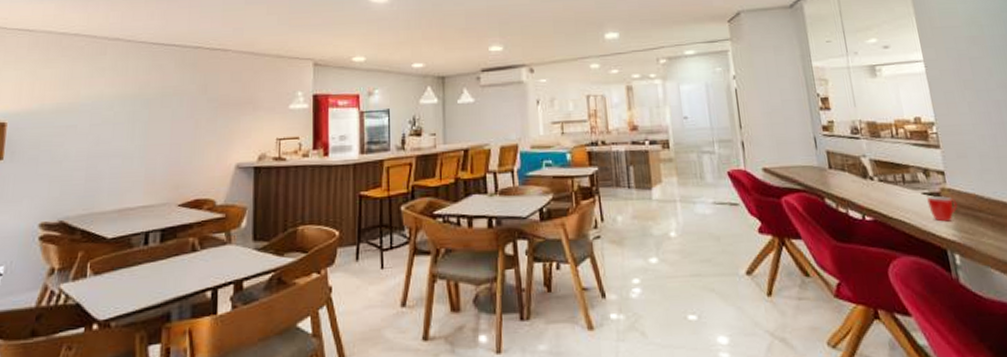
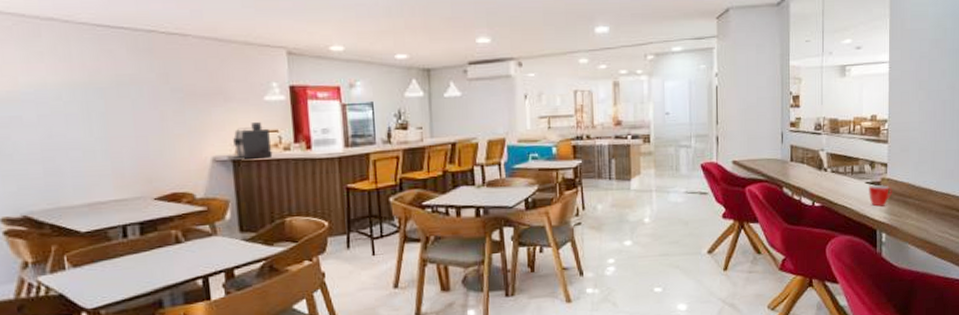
coffee machine: none [249,130,291,168] -> present [227,122,271,161]

